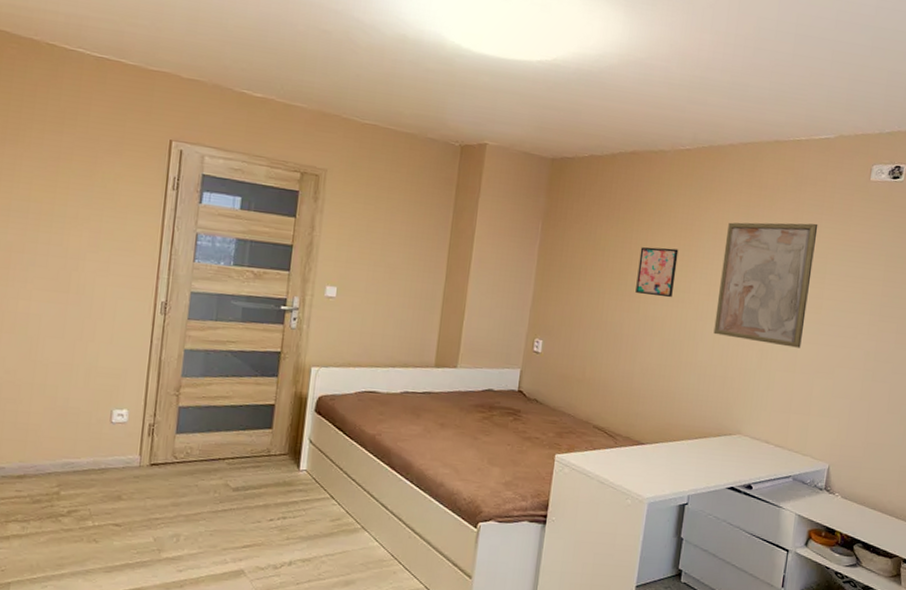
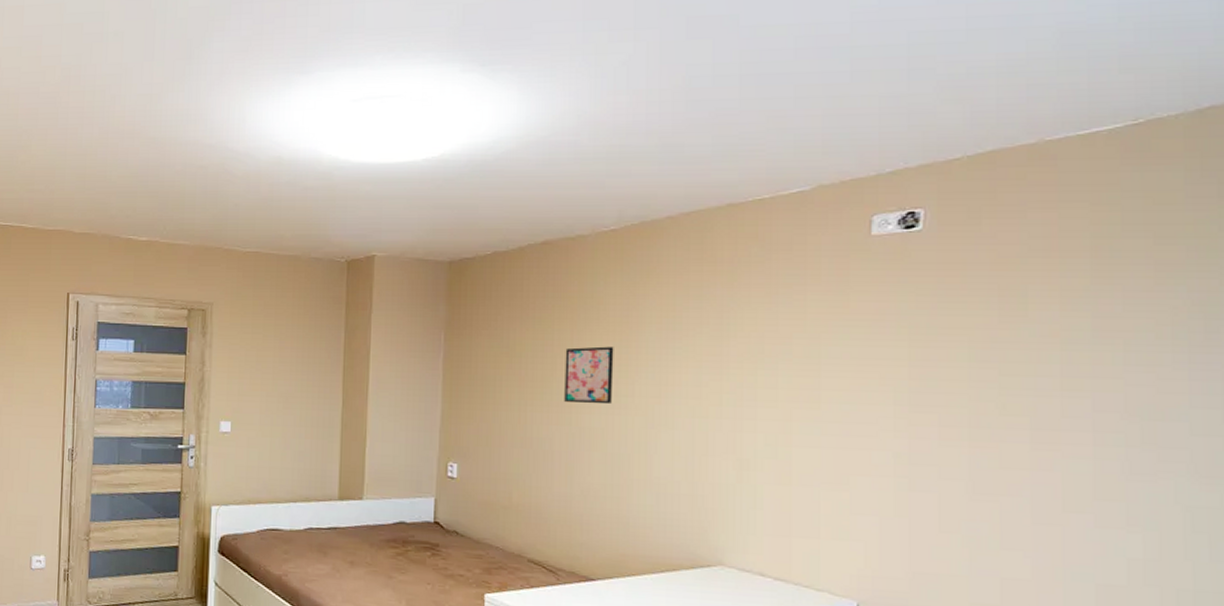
wall art: present [713,222,818,348] -> none [671,297,802,454]

